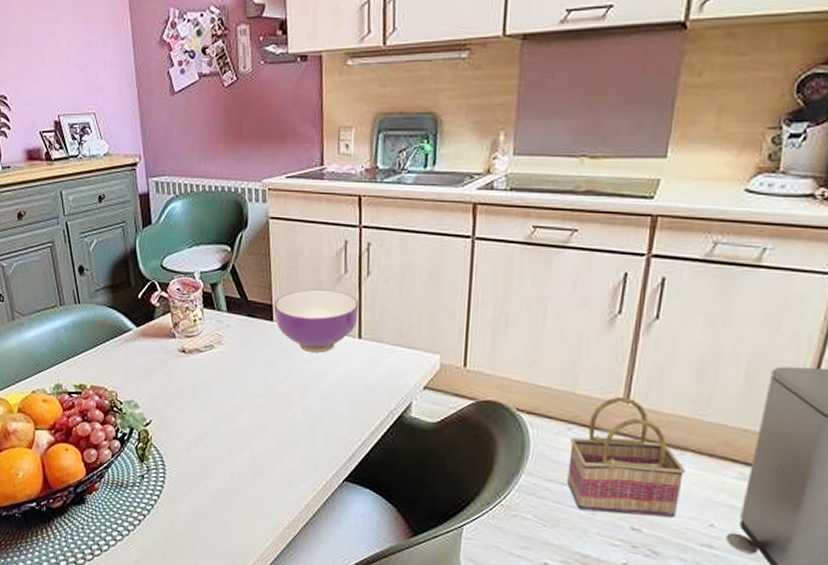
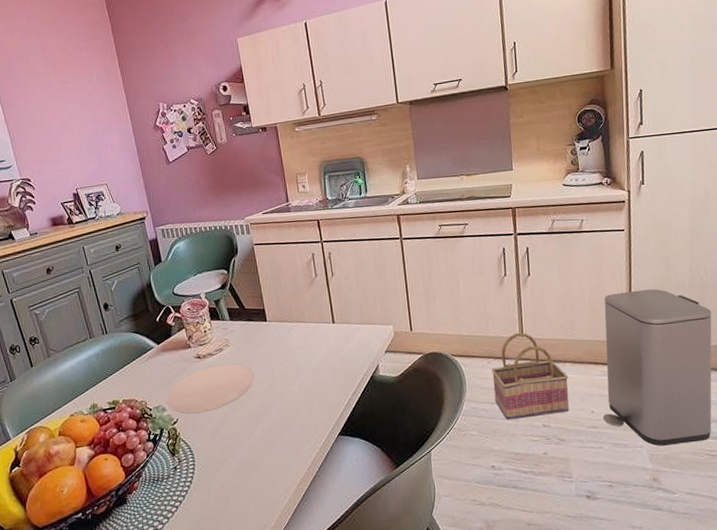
plate: none [140,365,249,419] -> present [166,364,255,414]
bowl: present [273,289,359,353] -> none [265,290,331,340]

